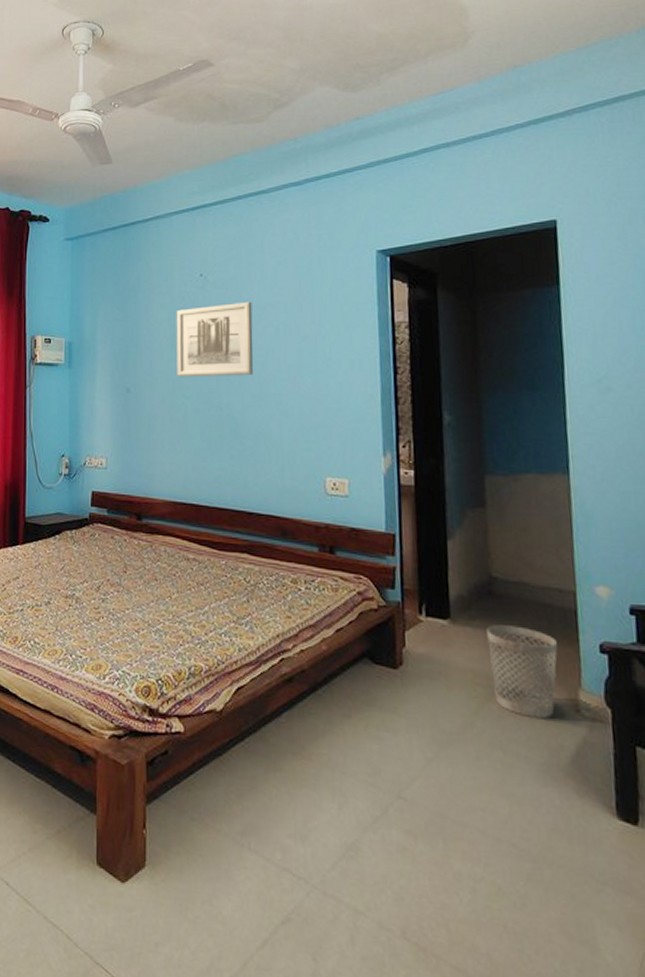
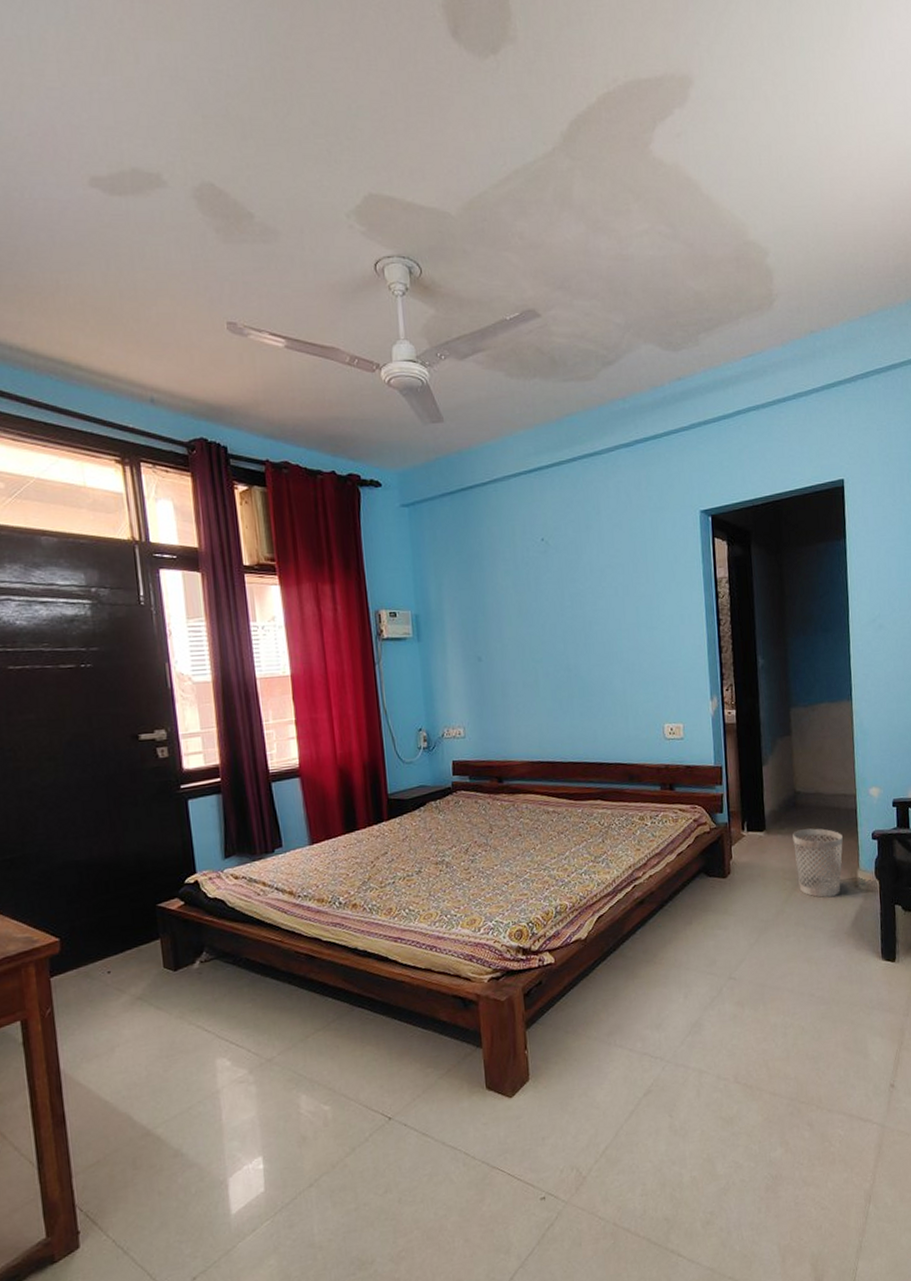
wall art: present [176,301,254,378] -> none [520,564,596,643]

